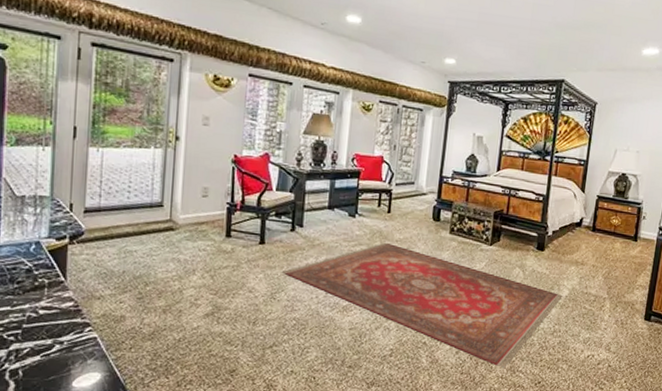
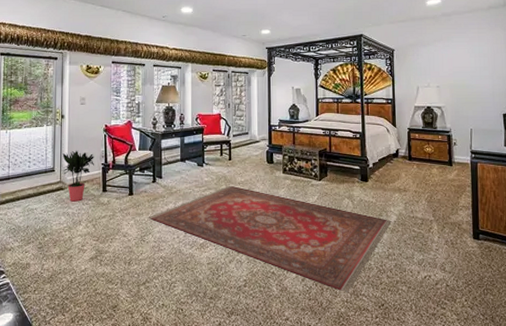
potted plant: none [175,183,217,247] -> present [62,150,94,202]

